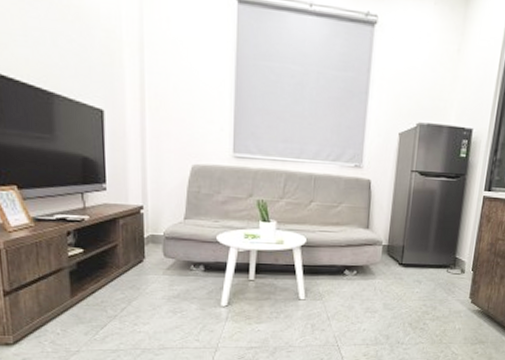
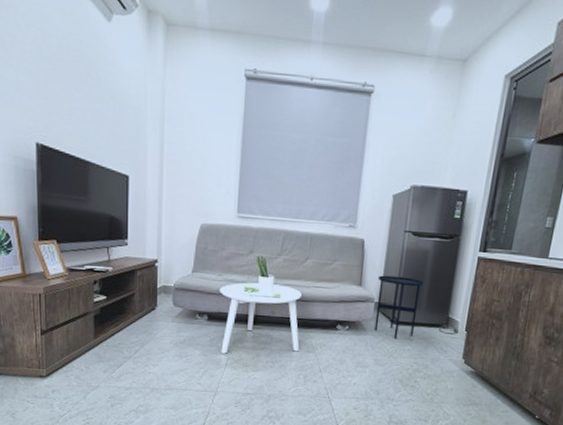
side table: none [382,217,431,282] -> present [374,275,424,339]

